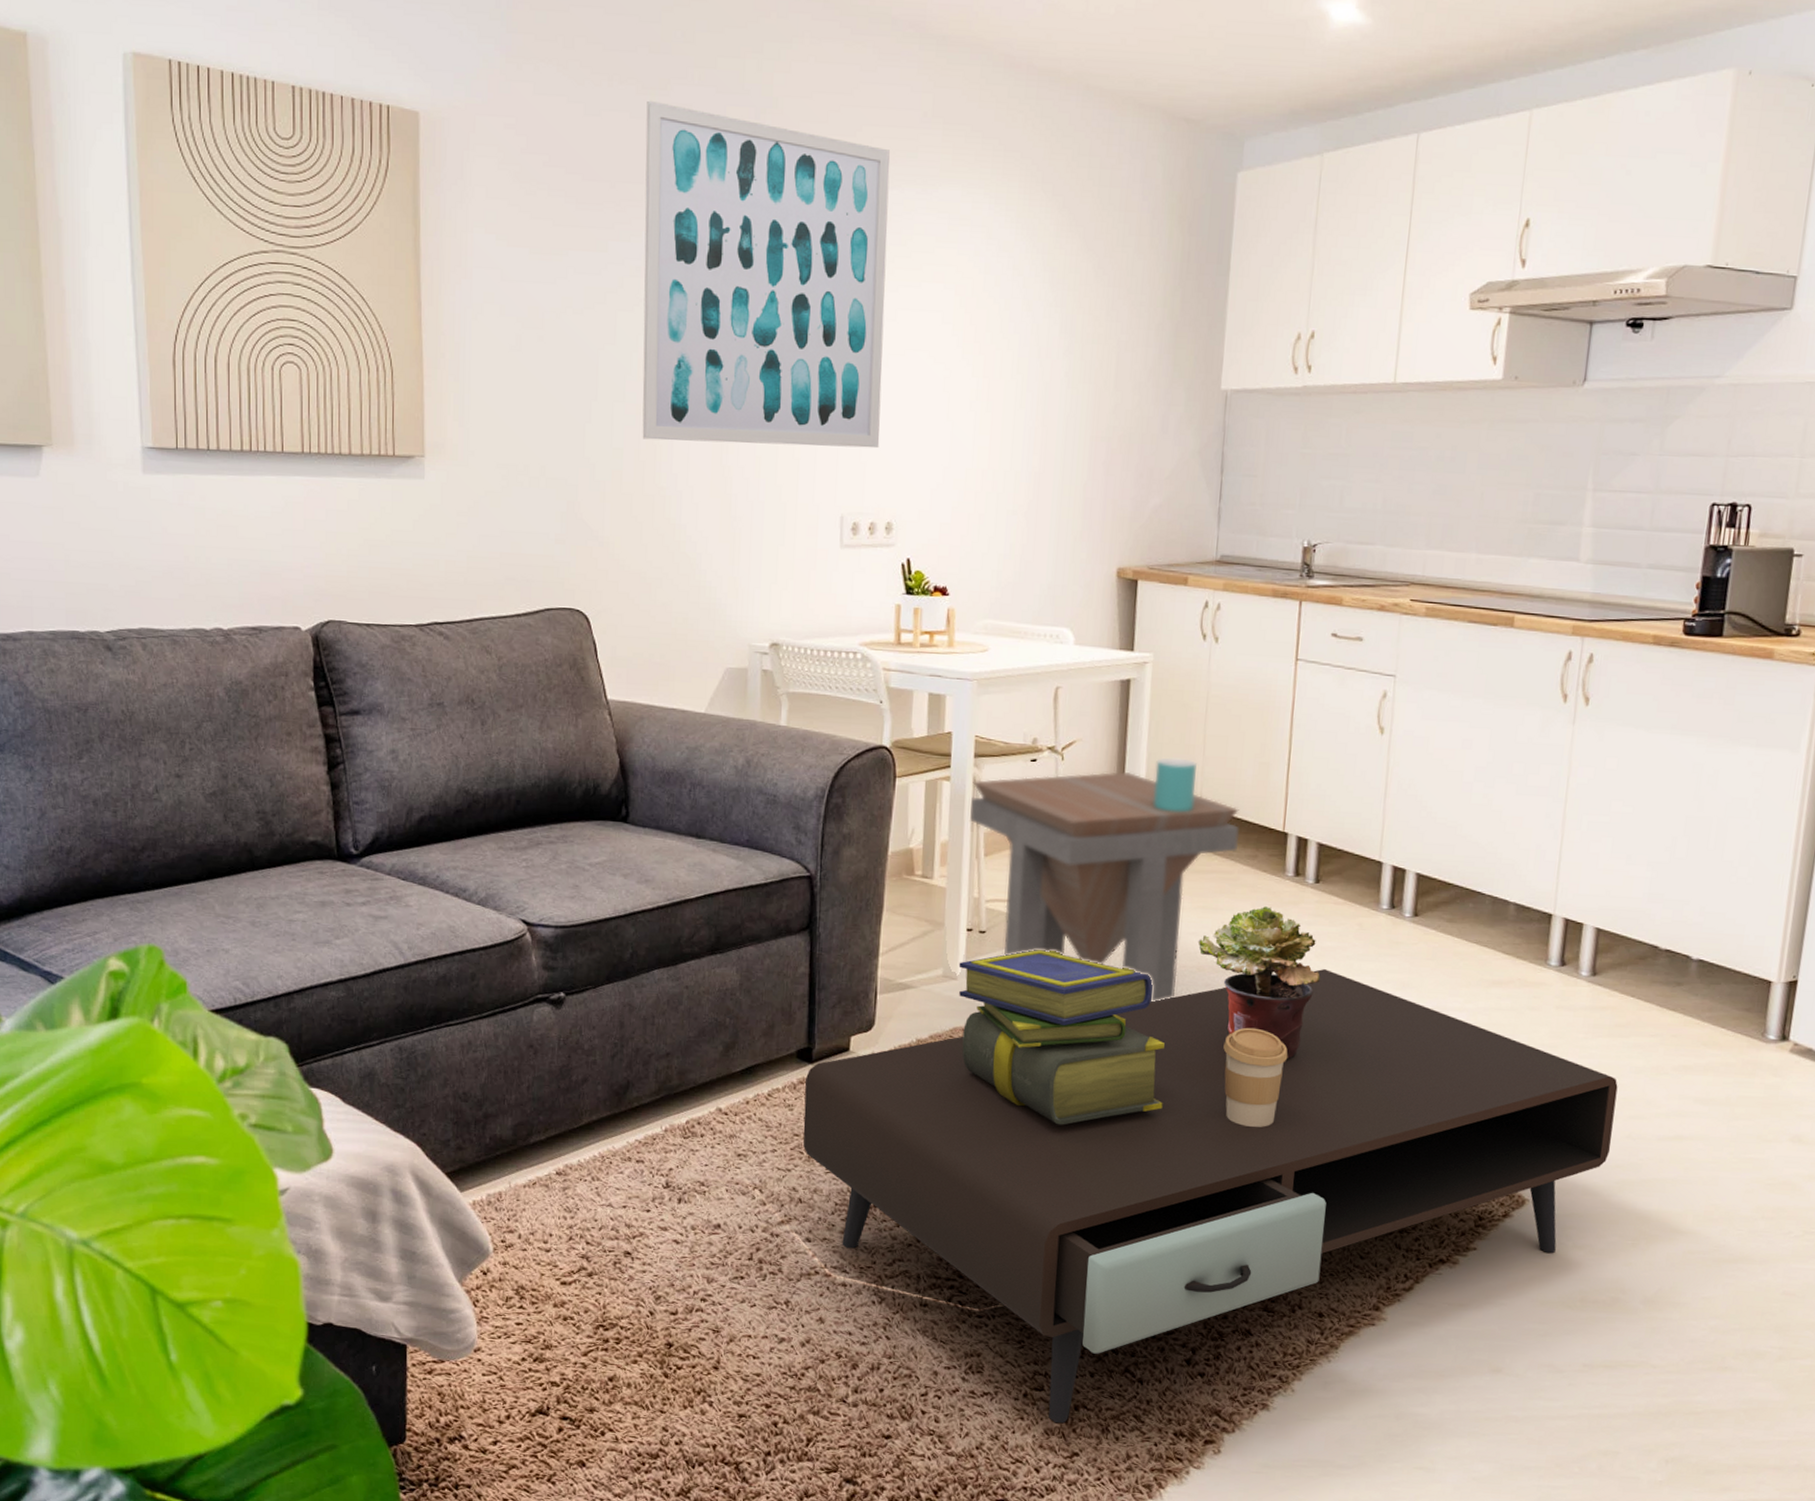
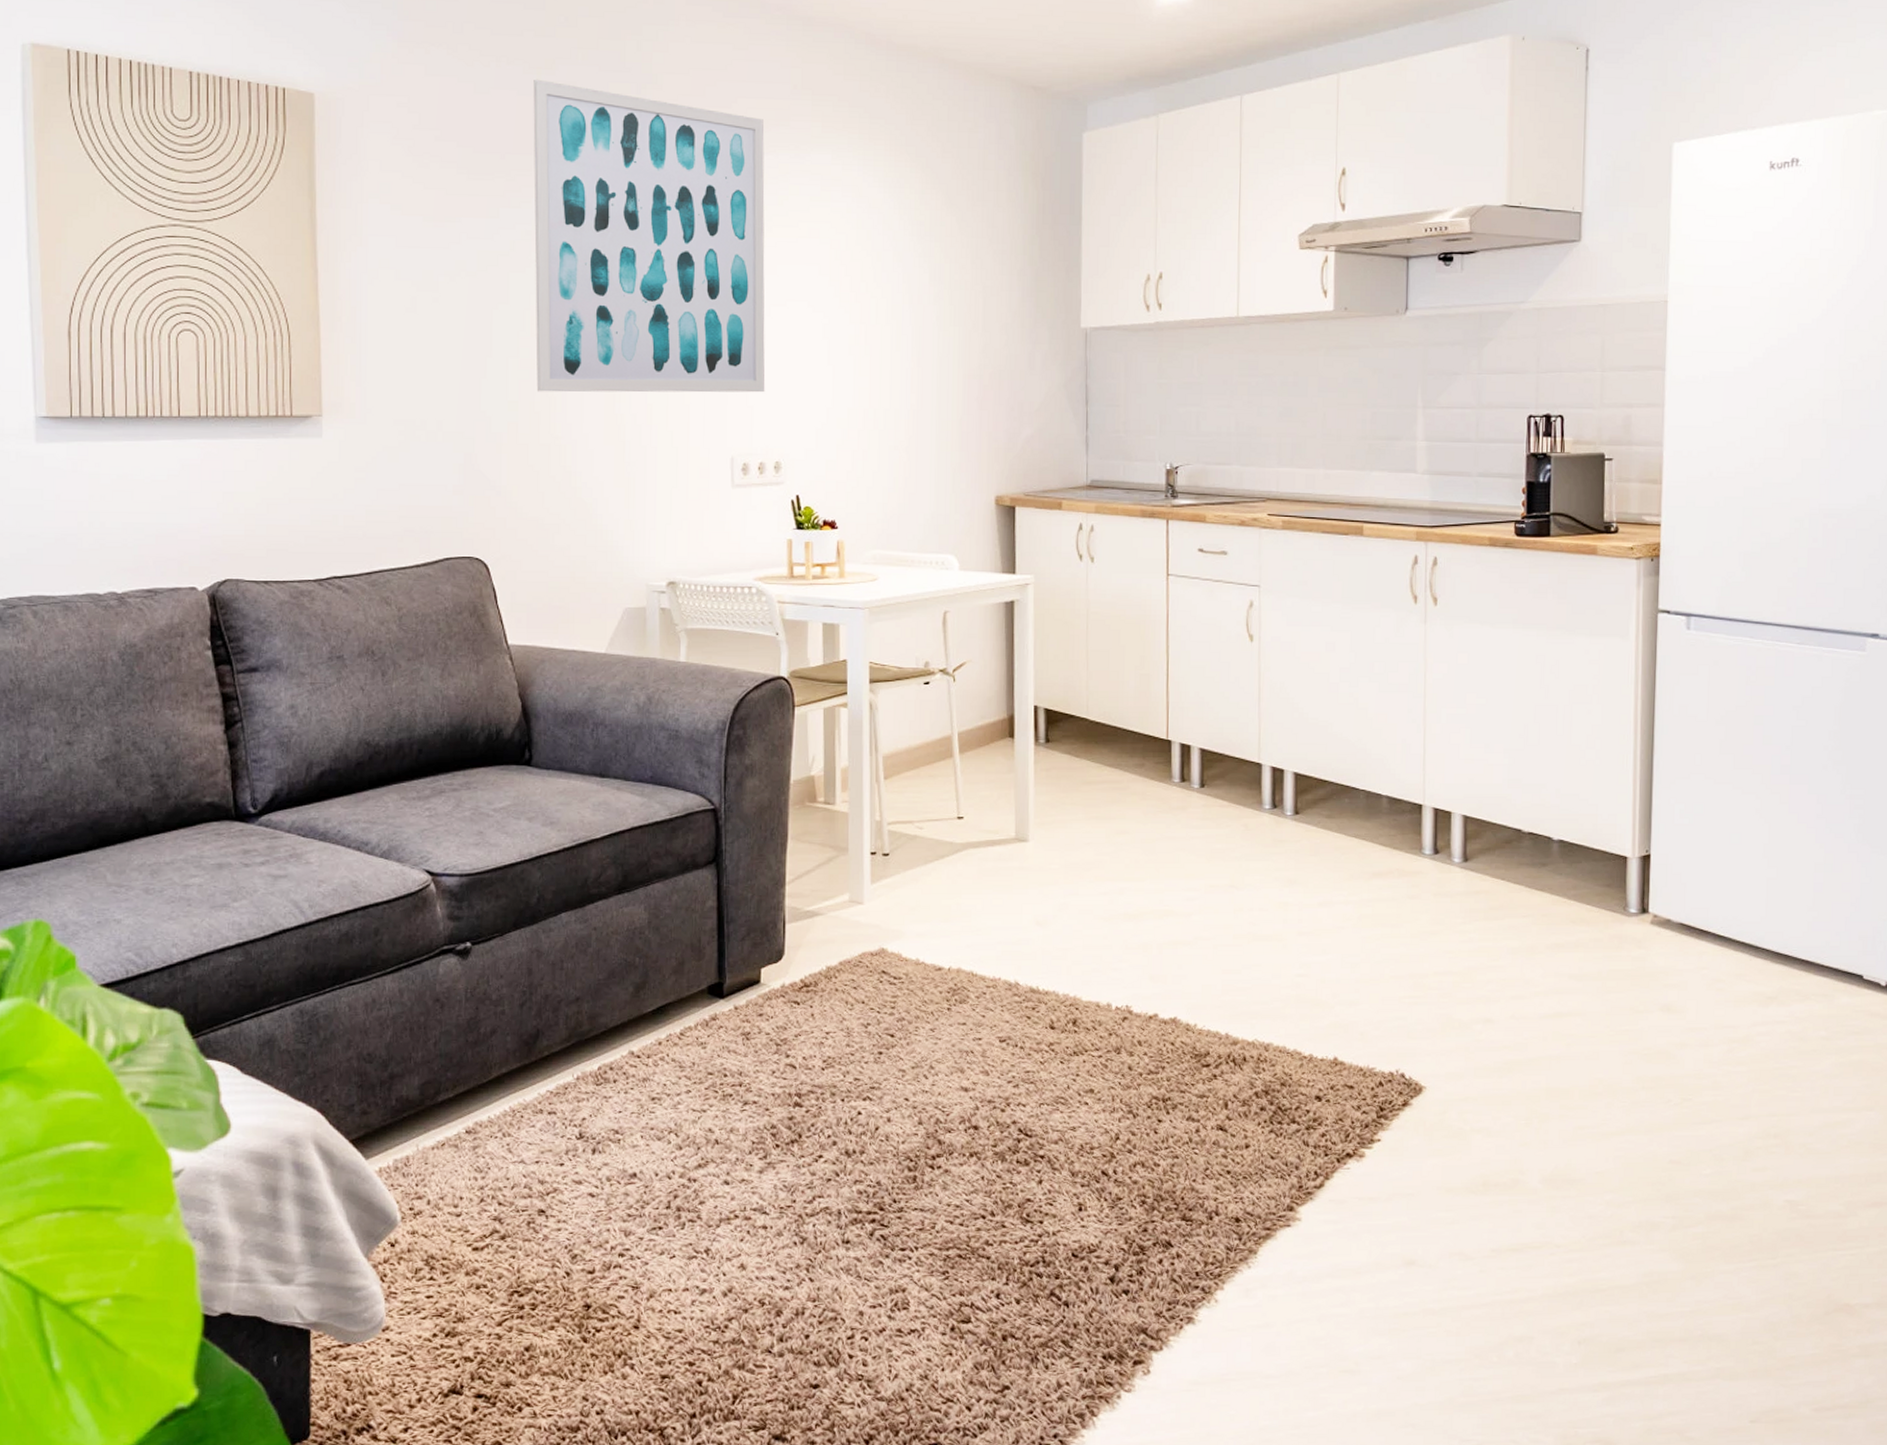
coffee table: present [802,969,1618,1424] -> none [716,871,1498,1356]
stack of books: present [958,949,1165,1125] -> none [864,868,1071,1045]
side table: present [970,771,1240,1003] -> none [868,689,1126,915]
mug: present [1154,757,1197,813] -> none [1042,674,1083,726]
potted plant: present [1198,905,1320,1060] -> none [1093,812,1212,963]
coffee cup: present [1223,1027,1288,1127] -> none [1125,933,1187,1033]

